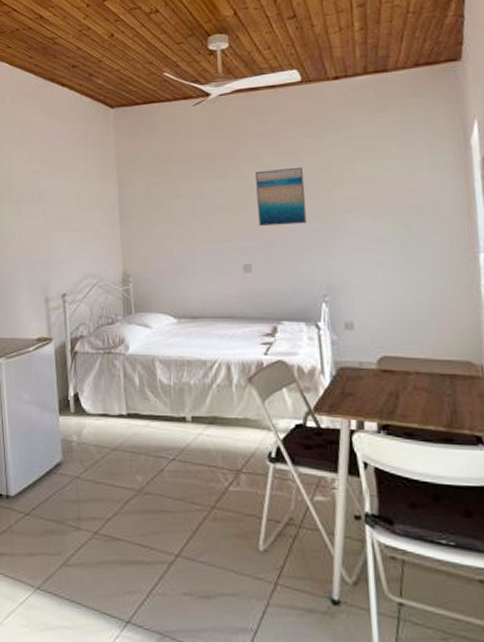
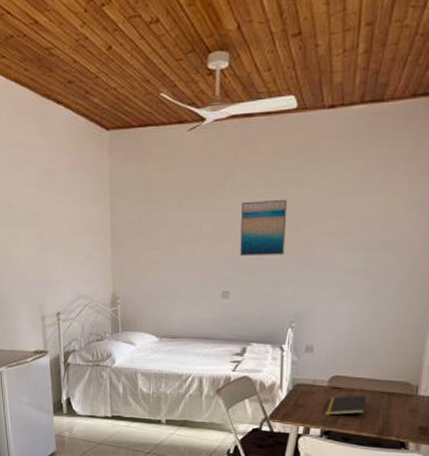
notepad: none [377,378,427,405] -> present [323,395,367,415]

